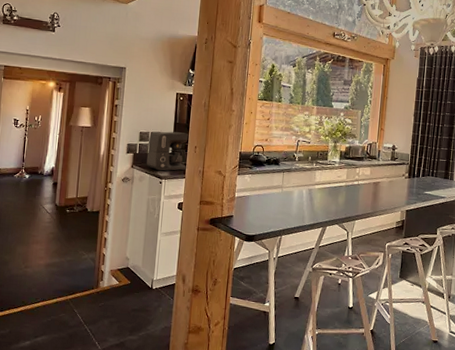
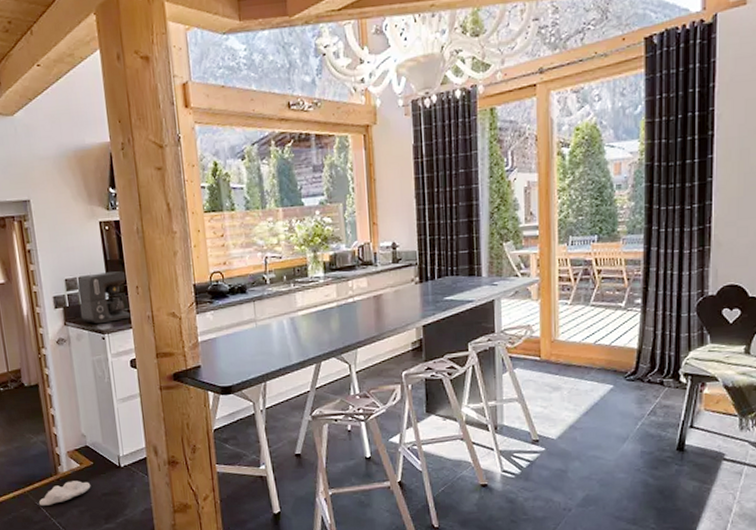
slippers: none [76,295,124,314] -> present [38,480,91,507]

